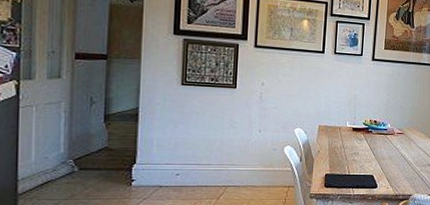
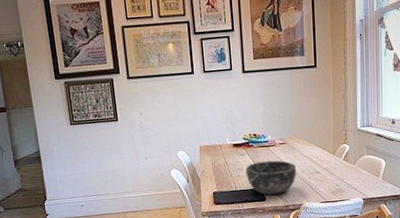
bowl: none [361,148,411,184] -> present [245,160,297,196]

